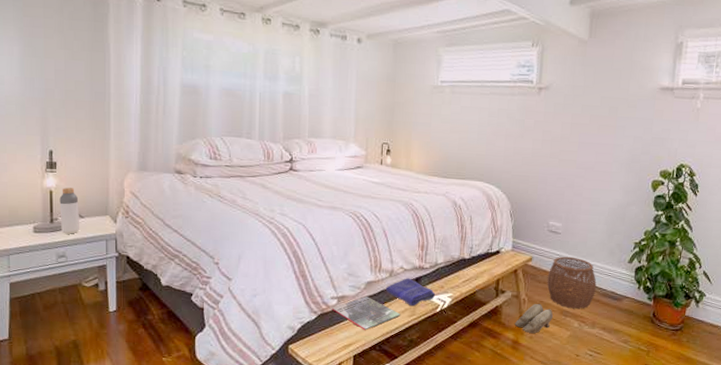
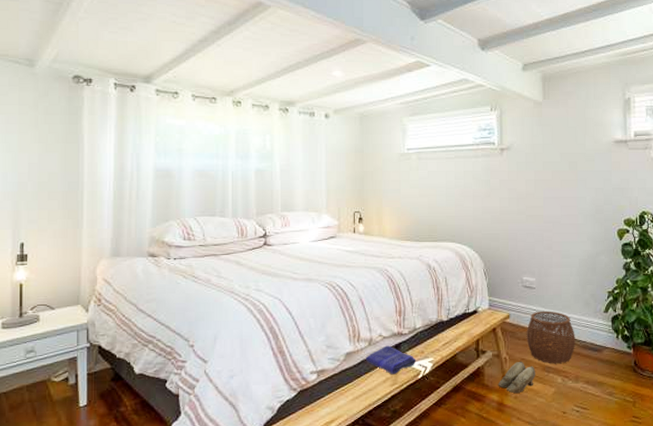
bottle: present [59,187,80,234] -> none [29,279,51,328]
magazine: present [332,296,401,330] -> none [312,368,382,404]

